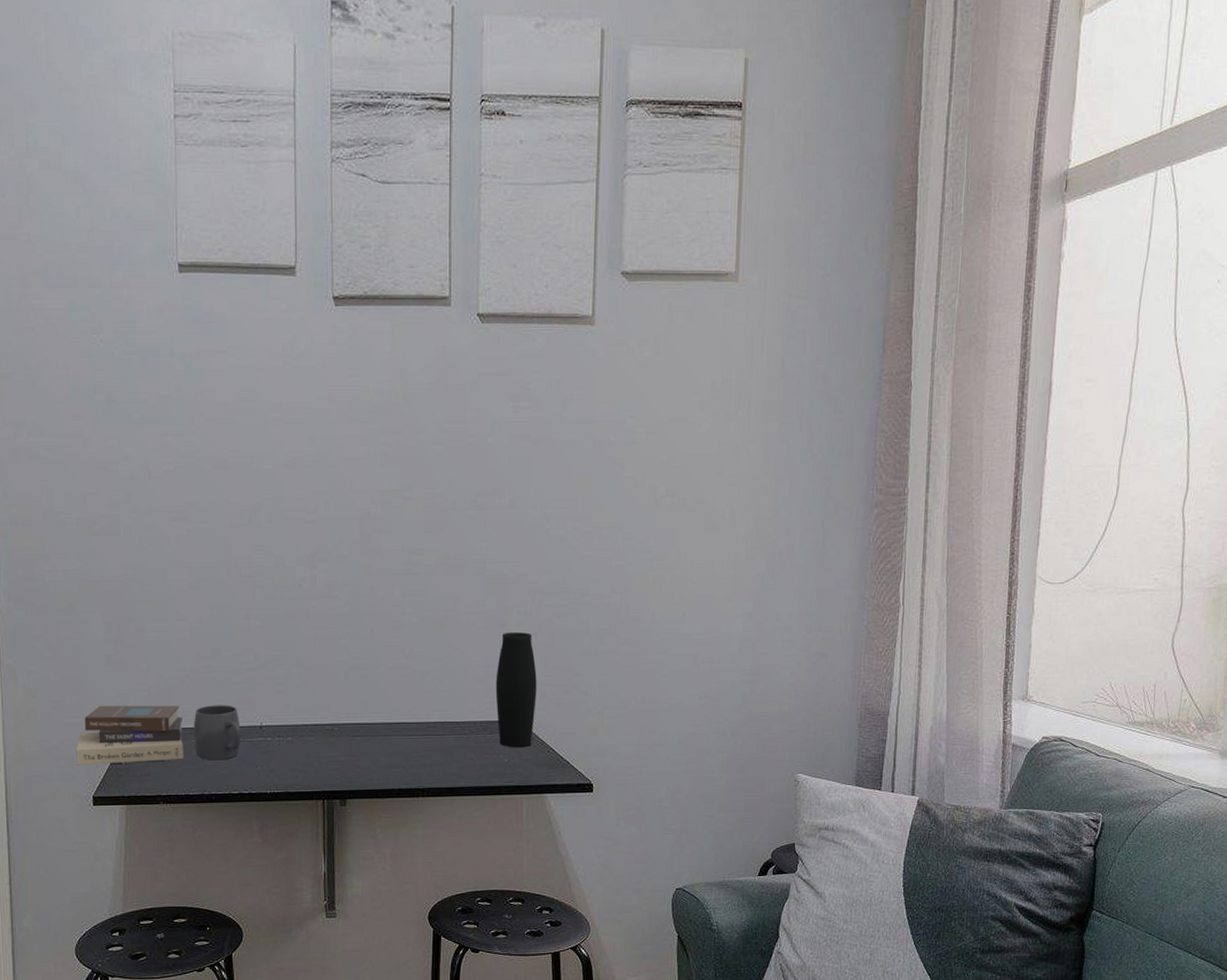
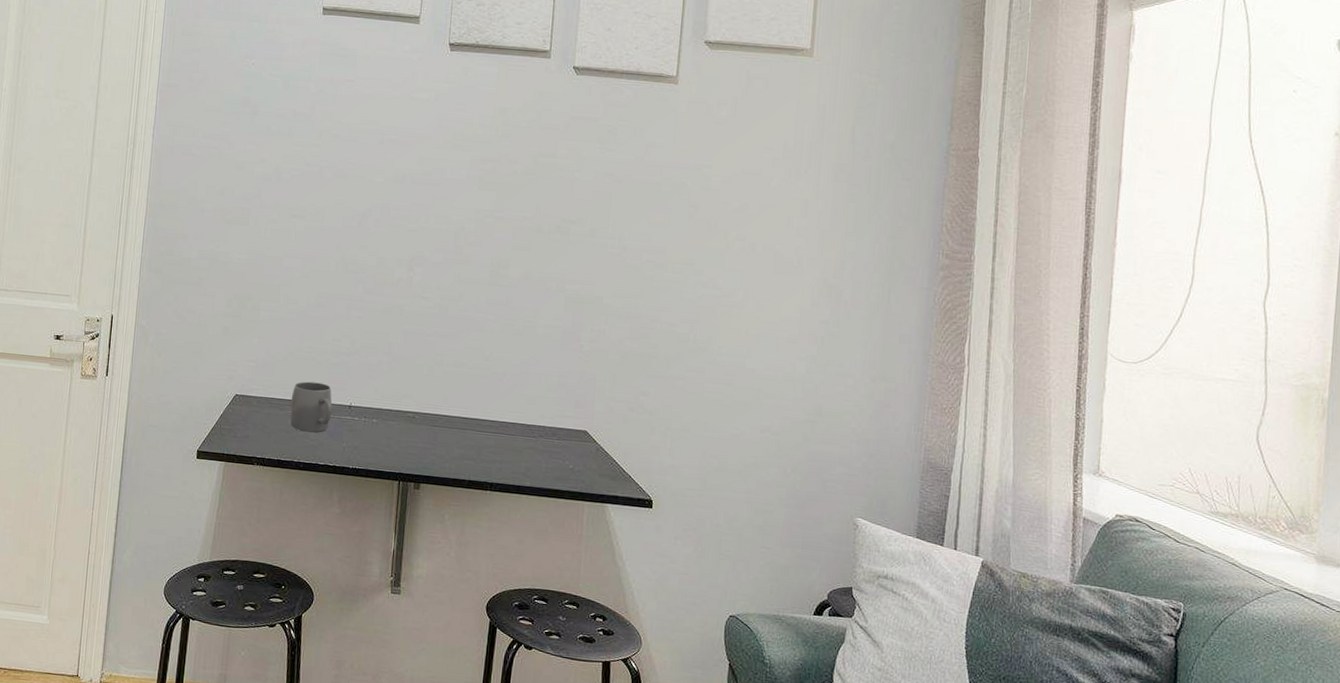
books: present [76,705,184,765] -> none [187,369,283,428]
vase: present [495,631,537,748] -> none [565,347,606,457]

